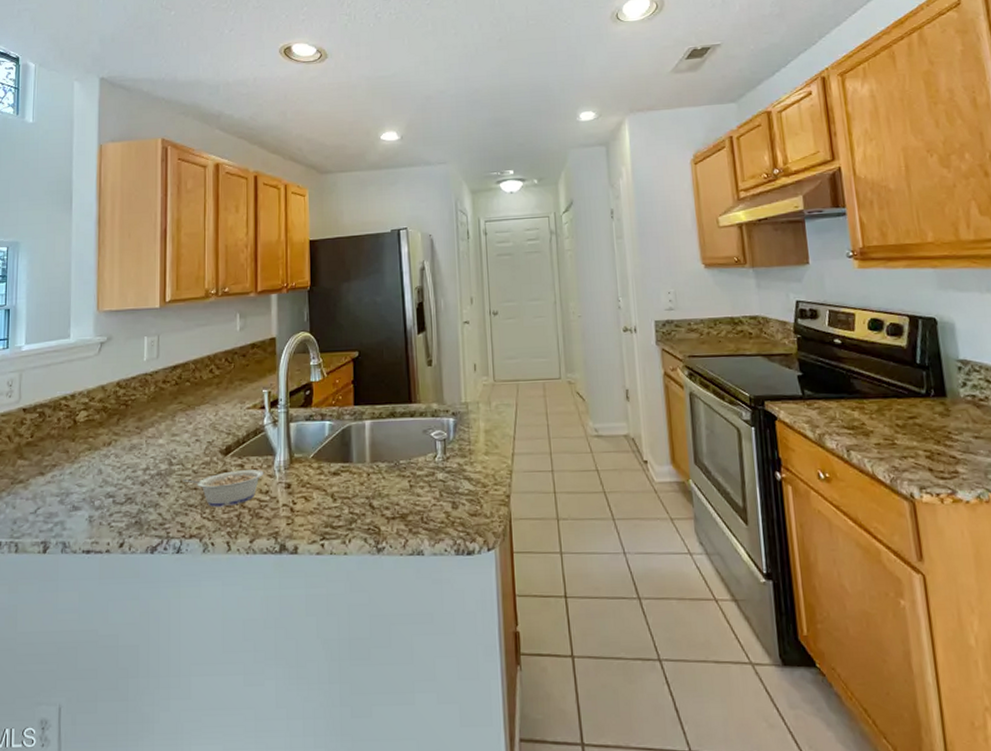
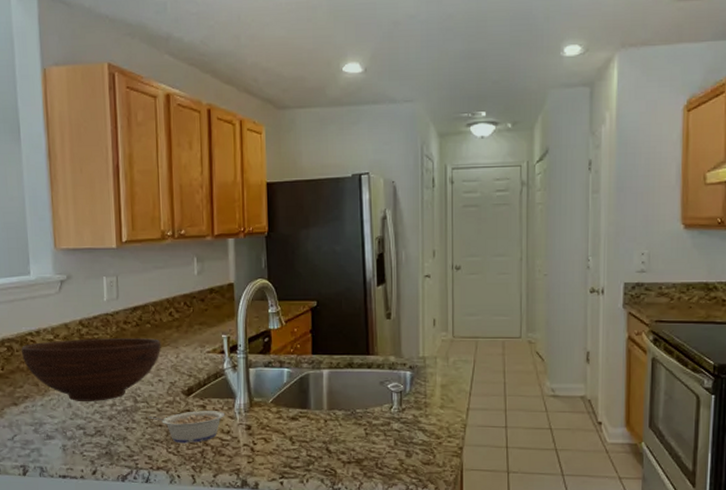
fruit bowl: none [53,396,200,467] -> present [21,338,161,401]

